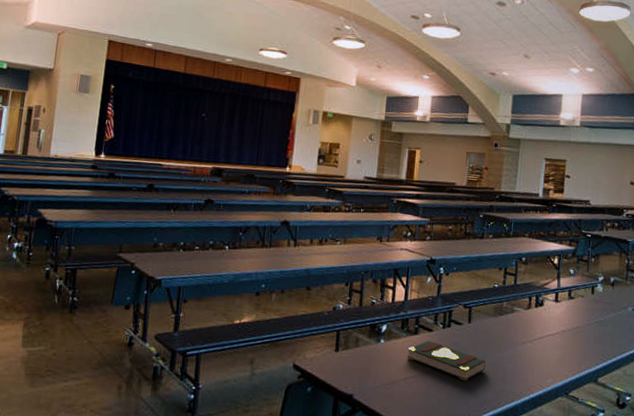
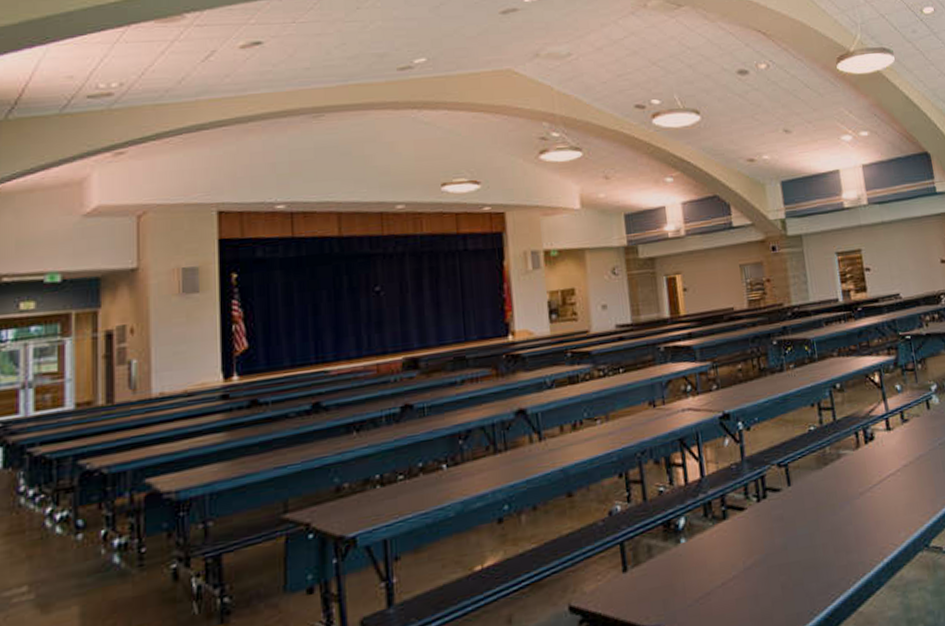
book: present [407,340,486,381] -> none [718,522,821,565]

